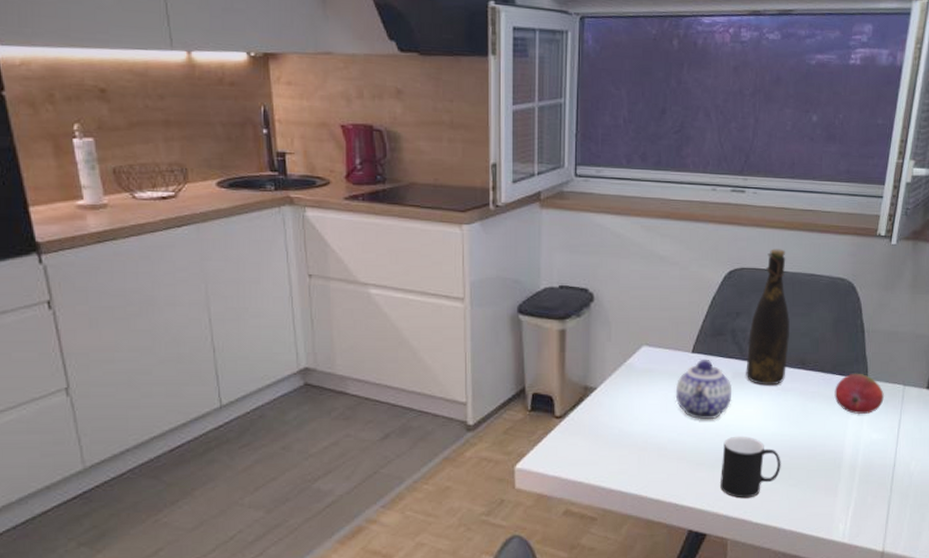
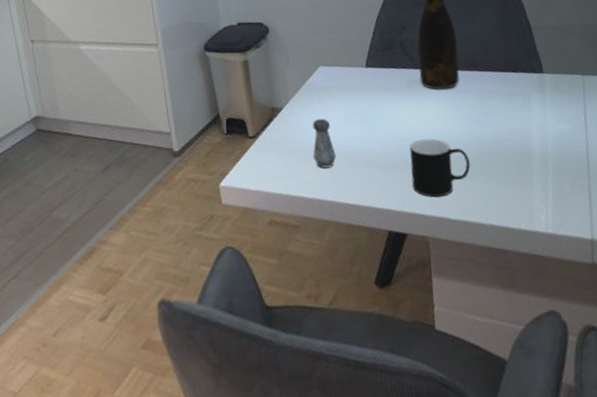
salt shaker: none [622,403,647,458] -> present [312,118,337,168]
teapot: present [675,358,732,420] -> none [355,71,411,128]
fruit: present [834,373,884,415] -> none [511,68,564,108]

